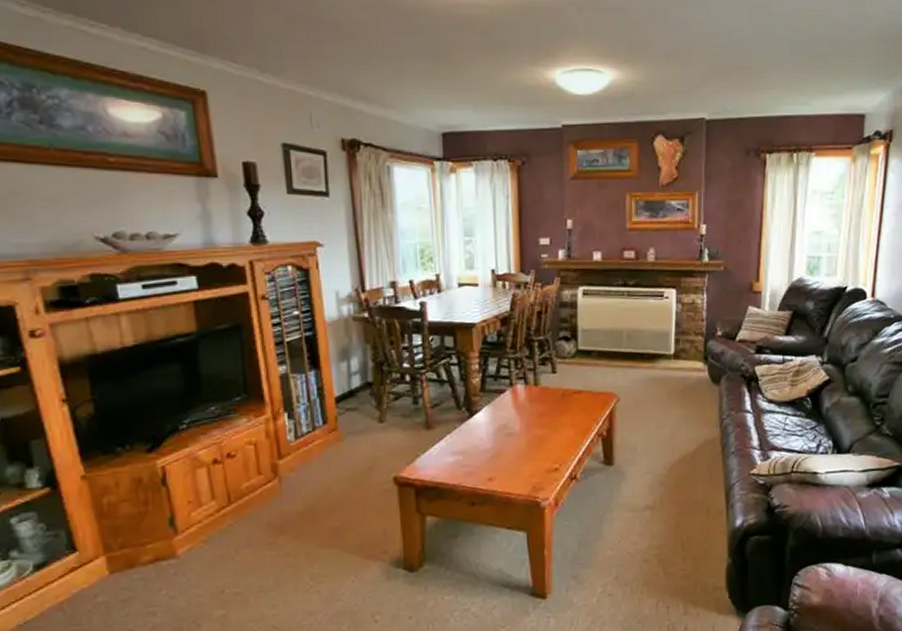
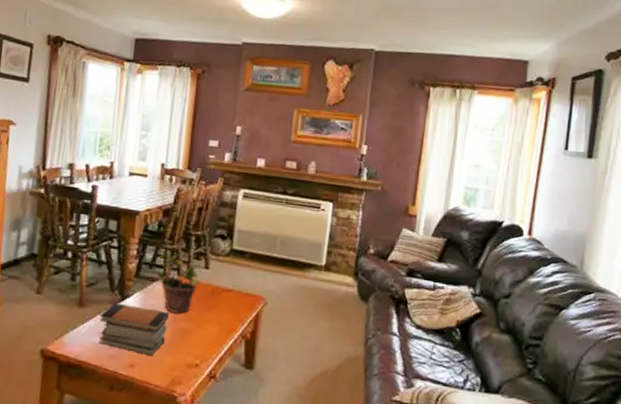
book stack: none [449,420,522,468] -> present [99,303,170,356]
potted plant: none [502,359,549,423] -> present [155,250,201,315]

